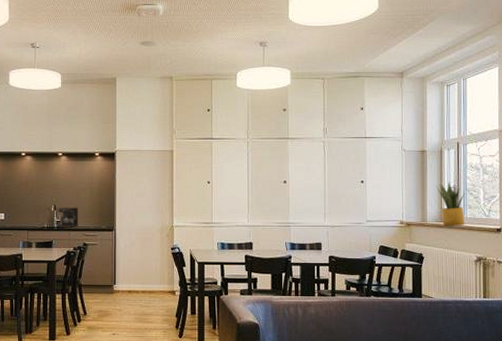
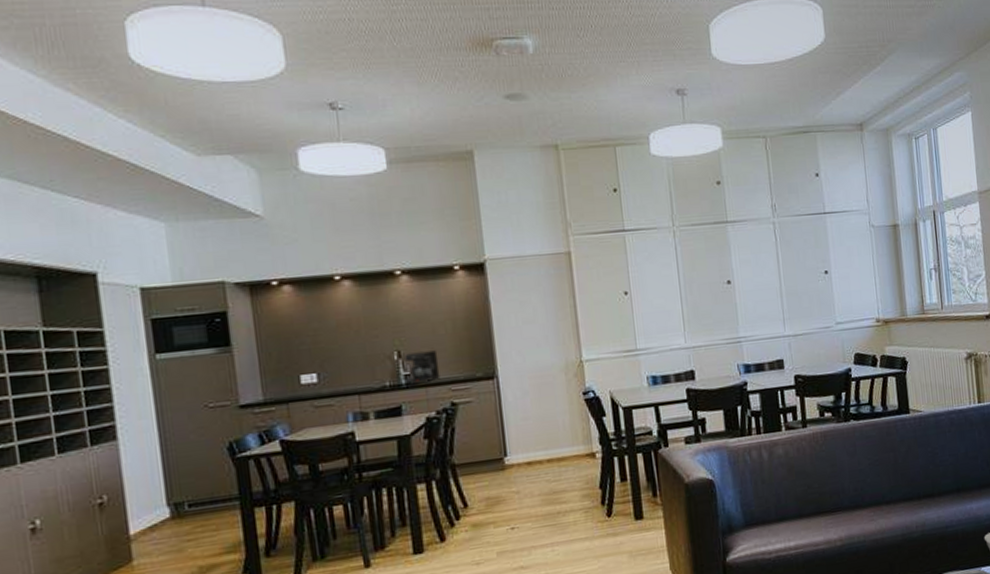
planter: present [436,182,465,226] -> none [914,262,951,320]

